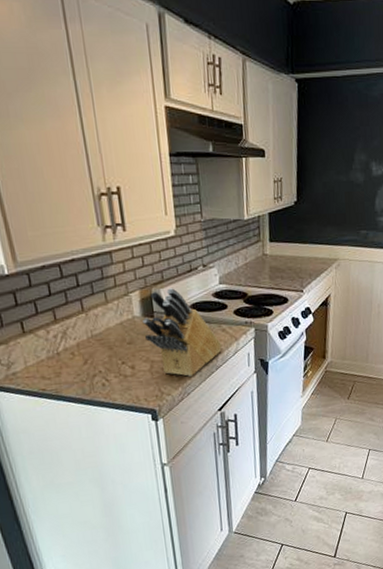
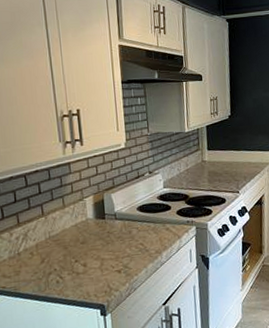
knife block: present [142,288,222,377] -> none [95,193,166,273]

